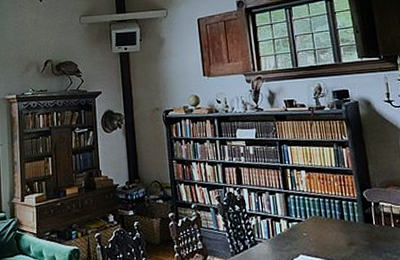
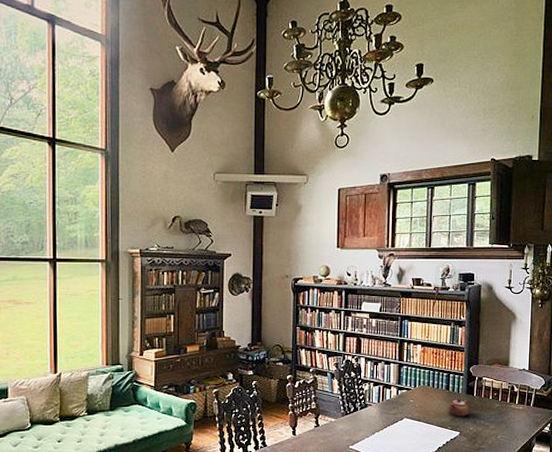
teapot: none [346,227,372,250] -> present [448,397,470,417]

